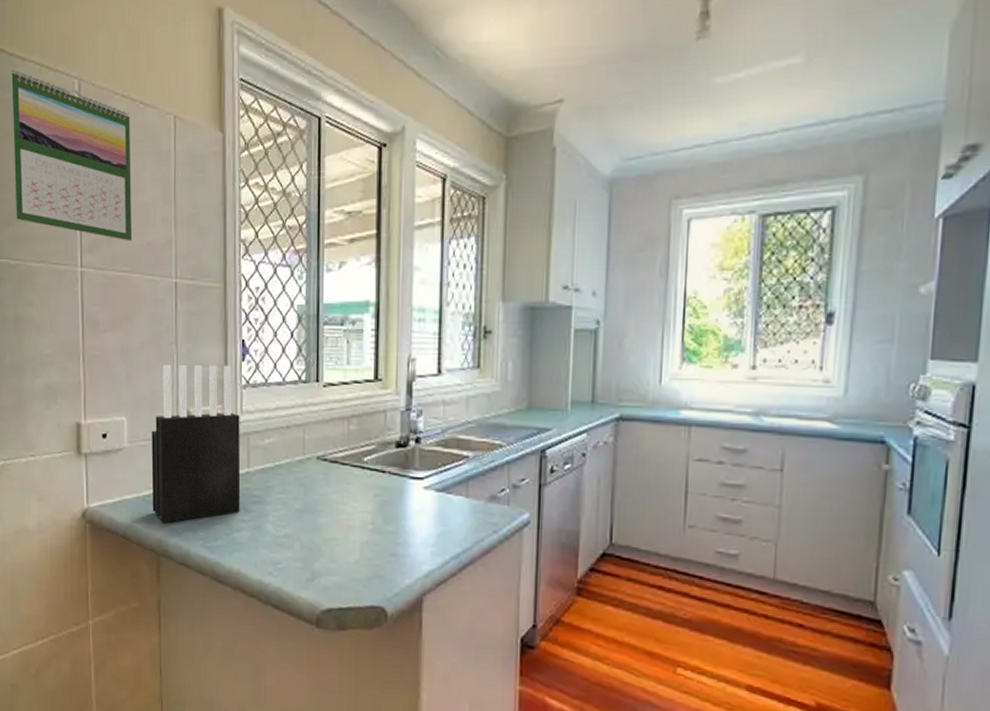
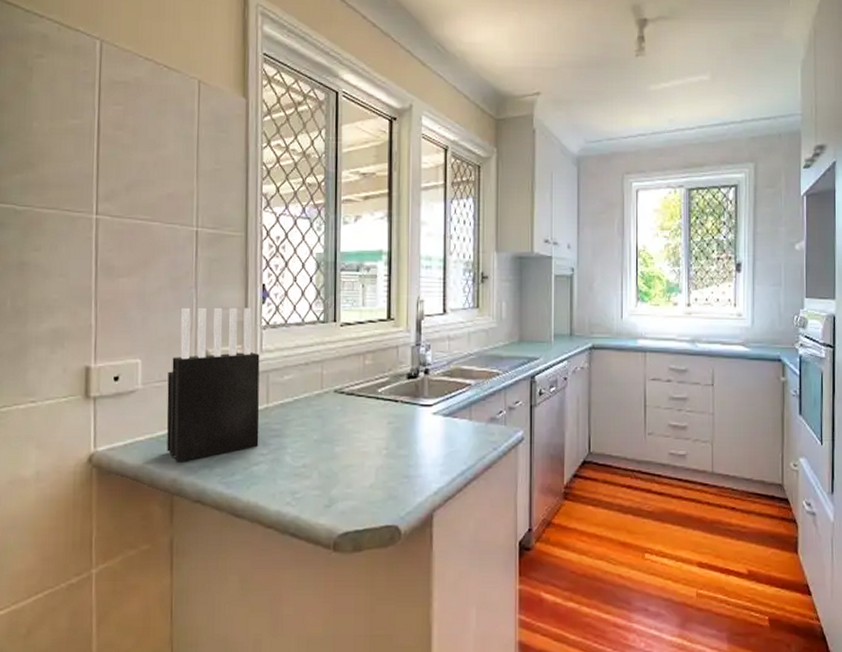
calendar: present [10,68,133,242] -> none [24,24,154,192]

